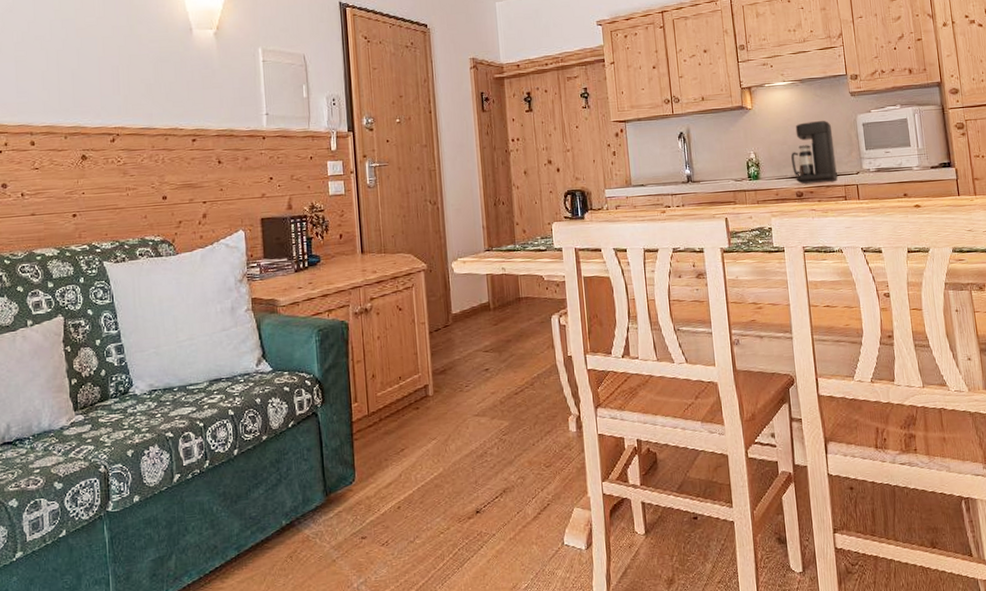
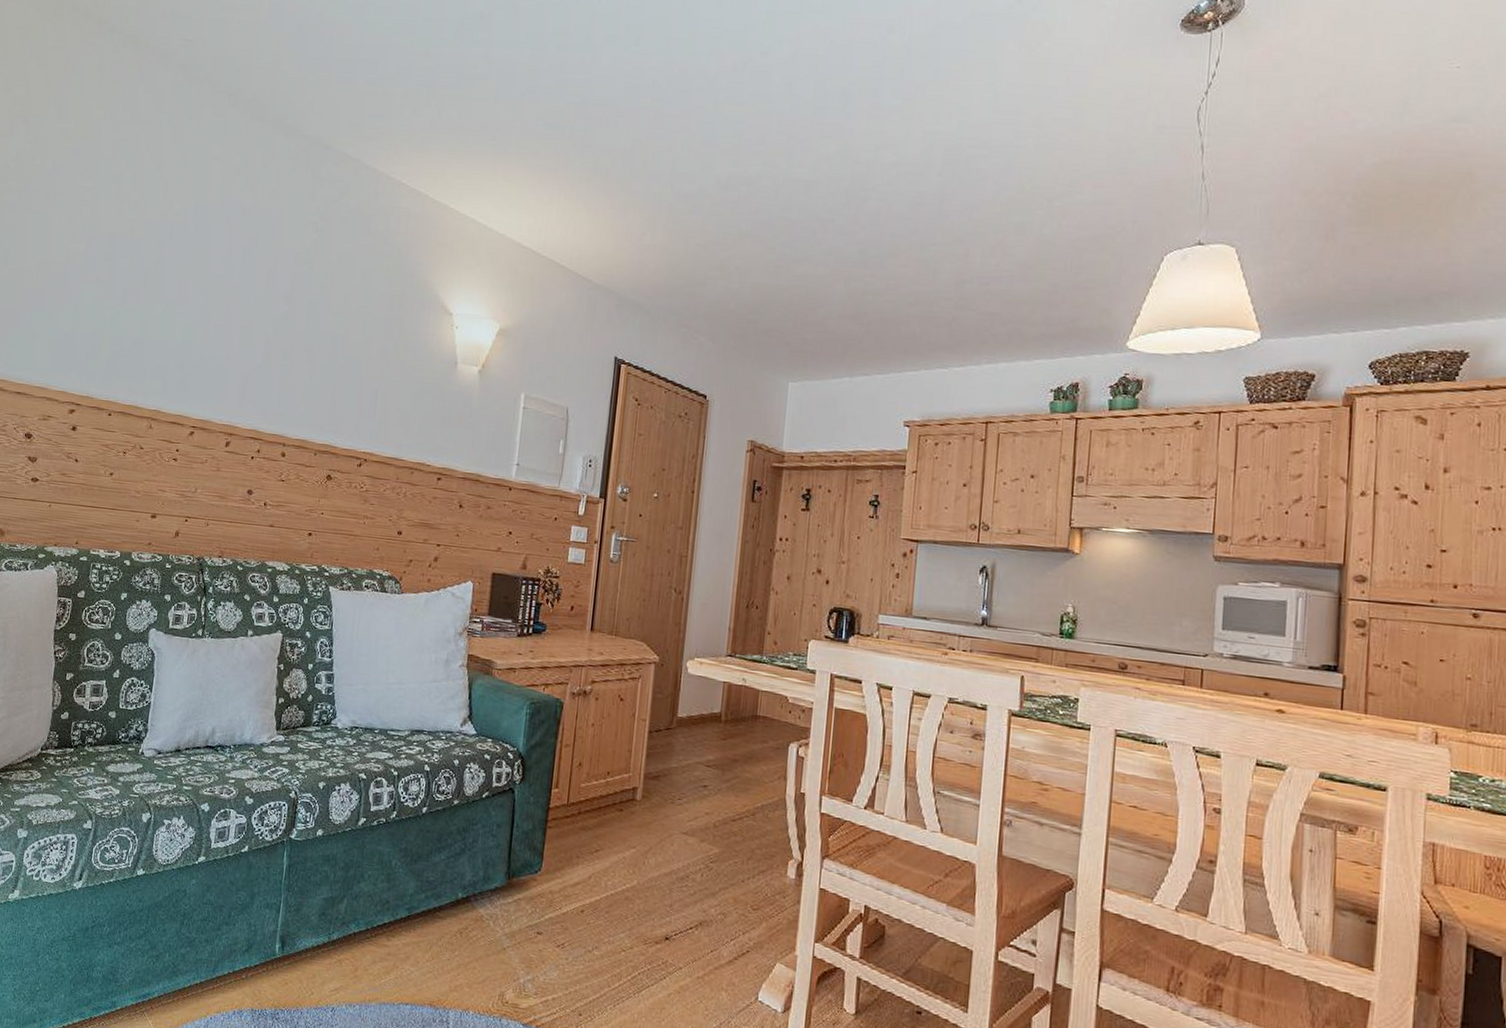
coffee maker: present [791,121,838,185] -> none [1119,582,1181,661]

